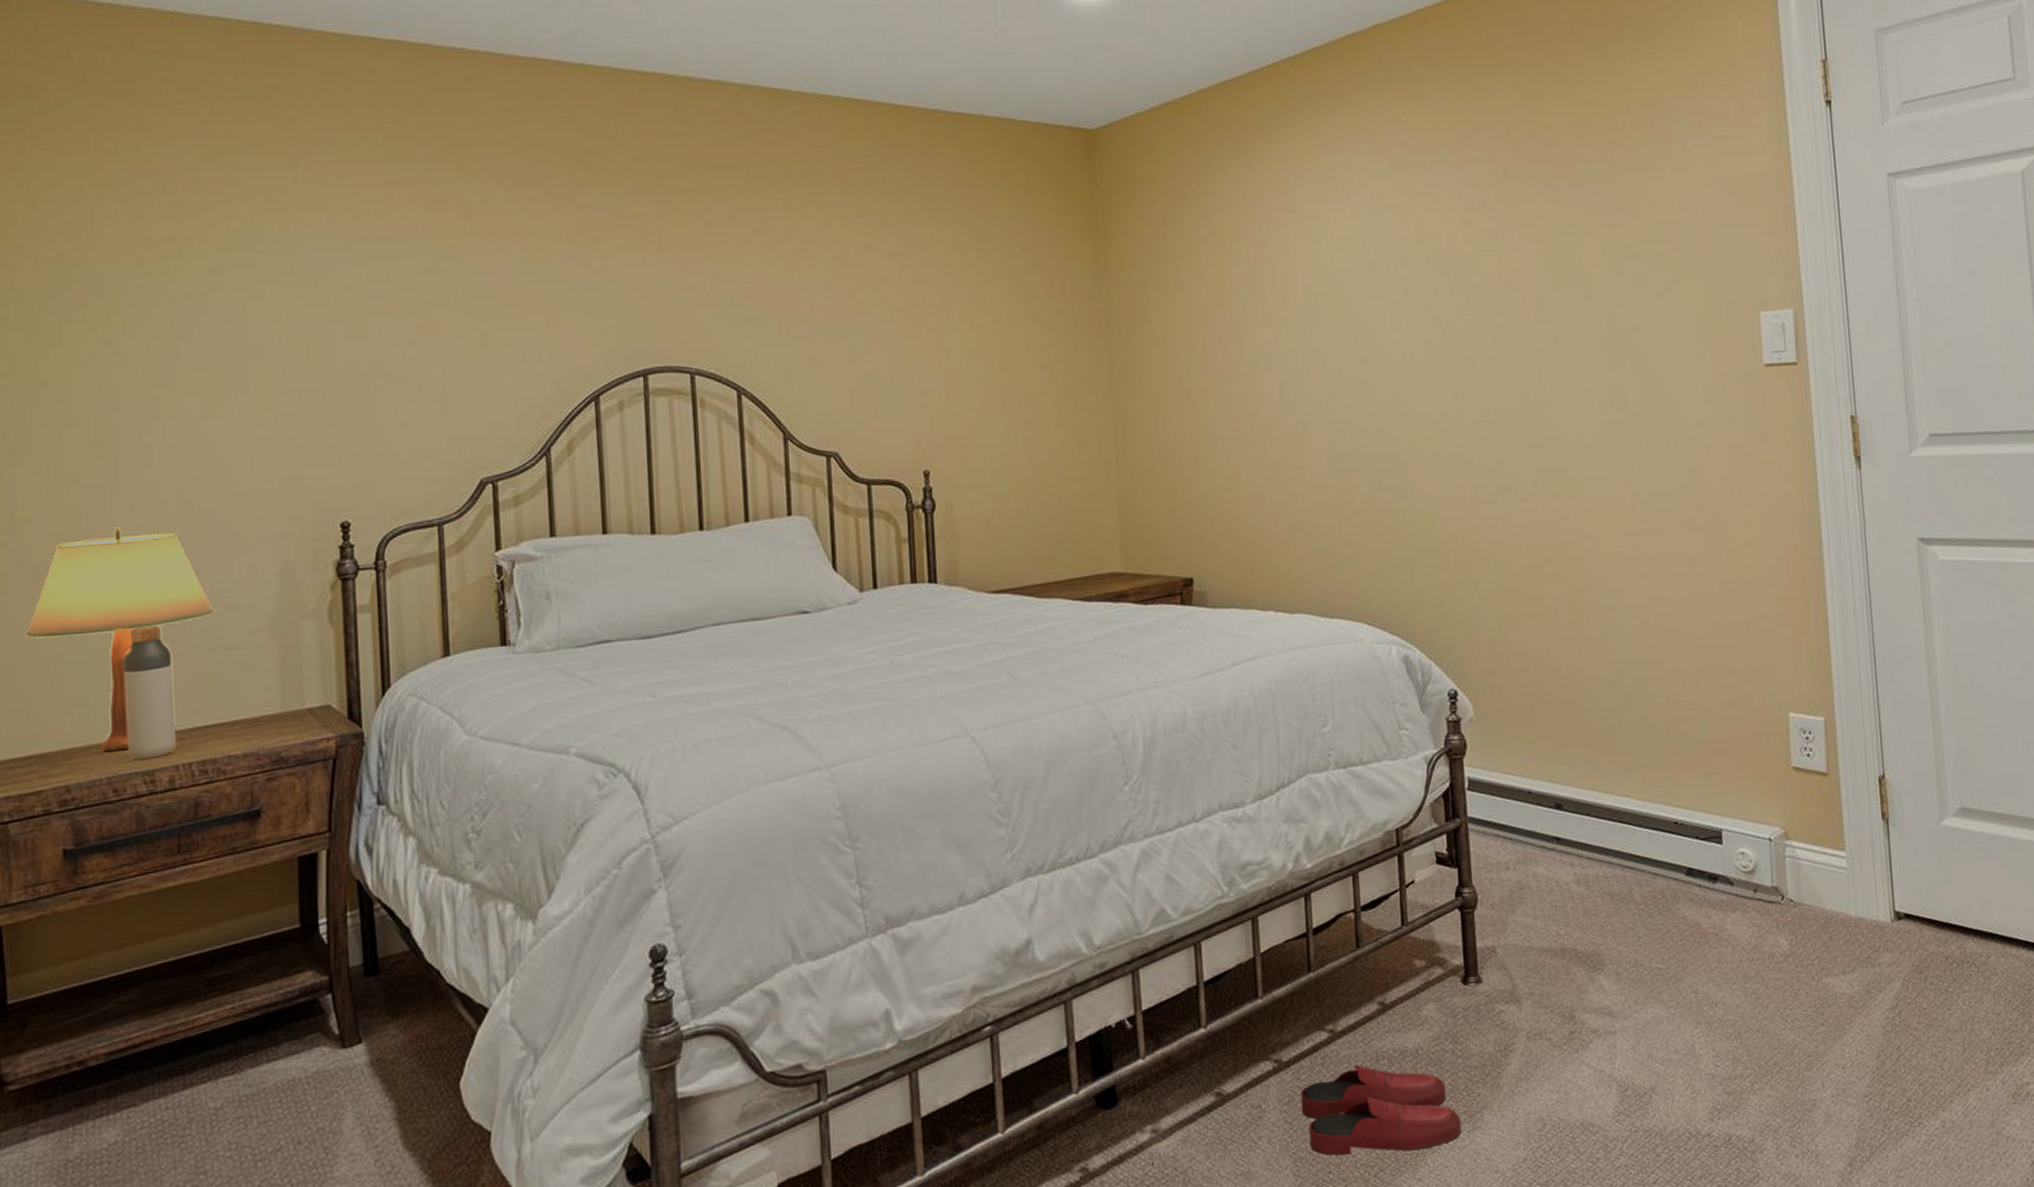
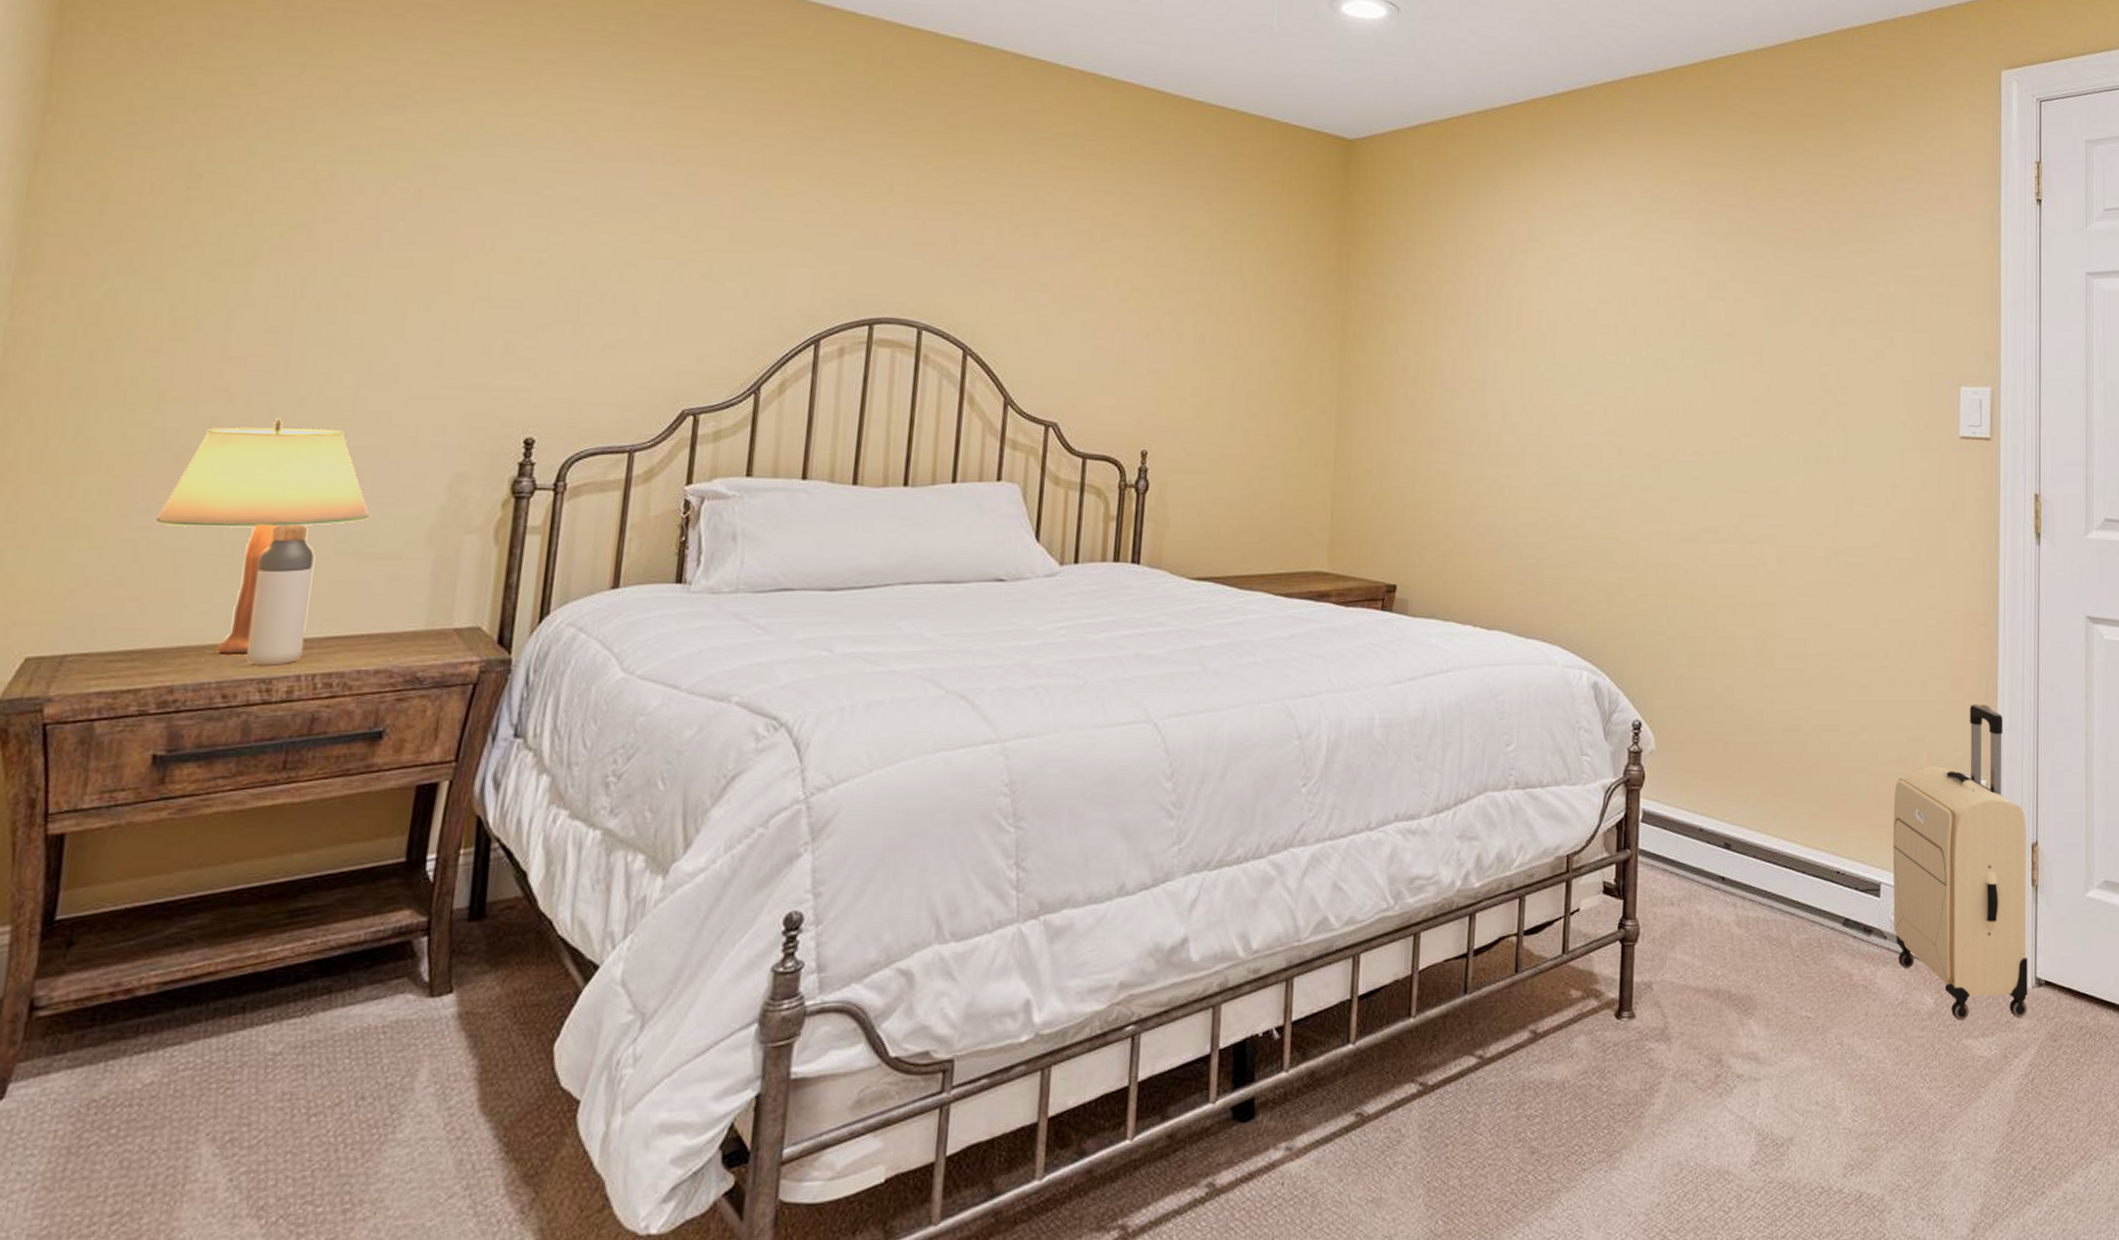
slippers: present [1300,1065,1461,1155] -> none [1441,1094,1599,1188]
suitcase: none [1727,639,1889,960] -> present [1892,703,2028,1021]

